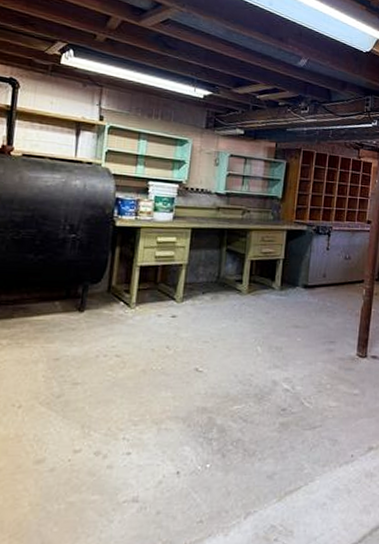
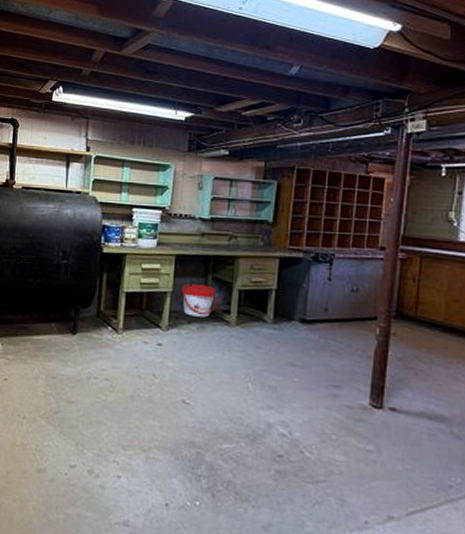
bucket: none [196,255,230,288] -> present [181,283,217,318]

